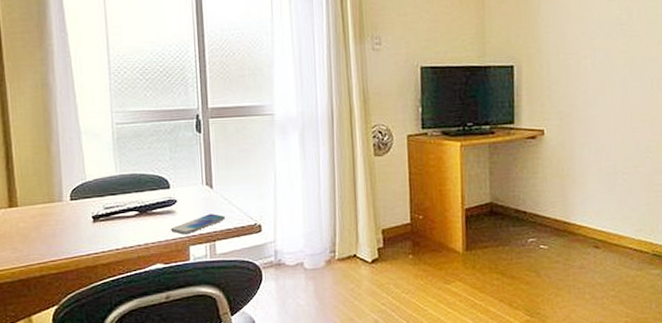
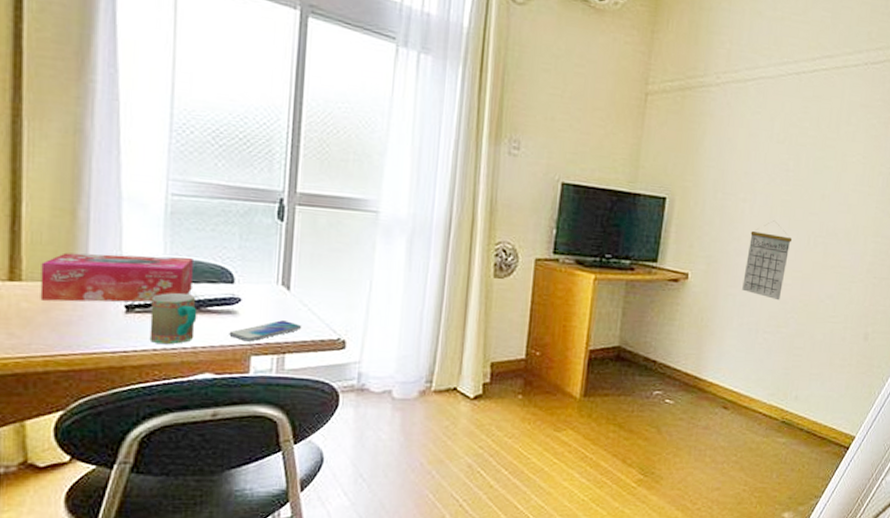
tissue box: none [30,173,139,220] -> present [40,252,193,303]
mug: none [110,201,146,245] -> present [149,292,197,345]
calendar: none [595,71,636,143] -> present [742,220,793,301]

